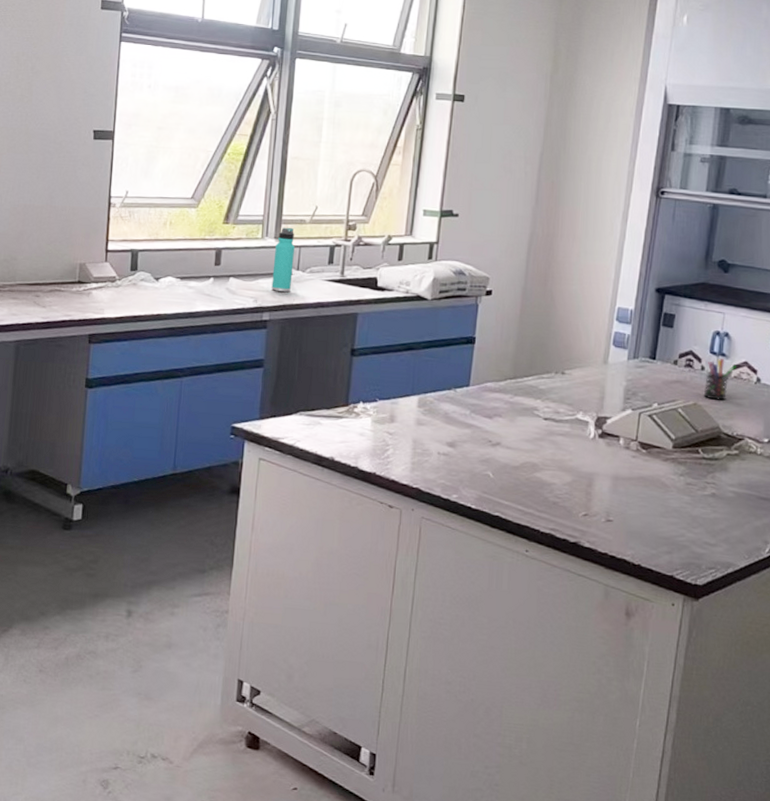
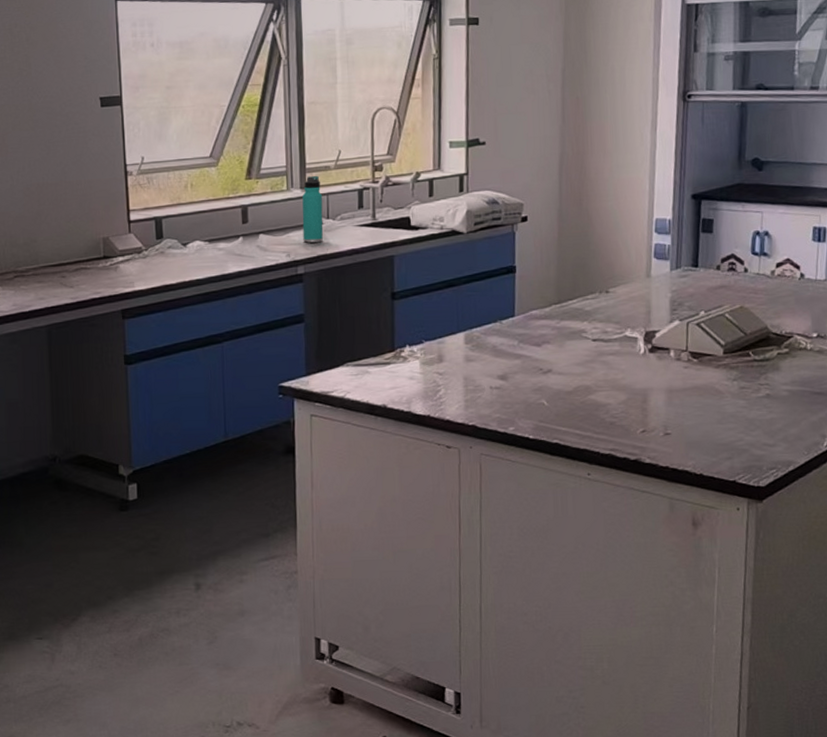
pen holder: present [703,358,736,400] -> none [749,257,779,301]

